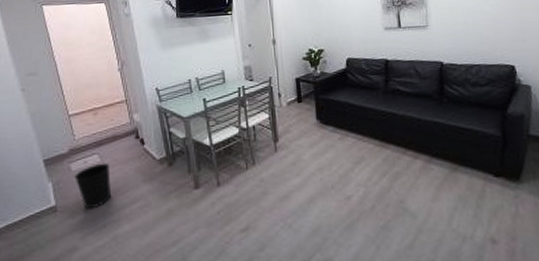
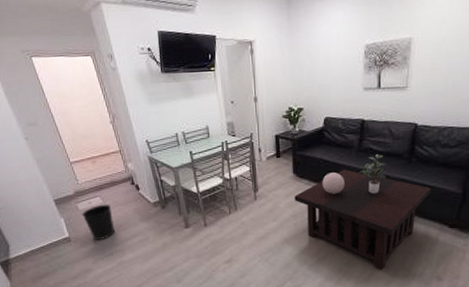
coffee table: none [319,113,468,233] -> present [294,169,431,270]
decorative sphere: none [349,117,374,143] -> present [322,172,345,195]
potted plant: none [388,95,419,140] -> present [359,154,387,194]

